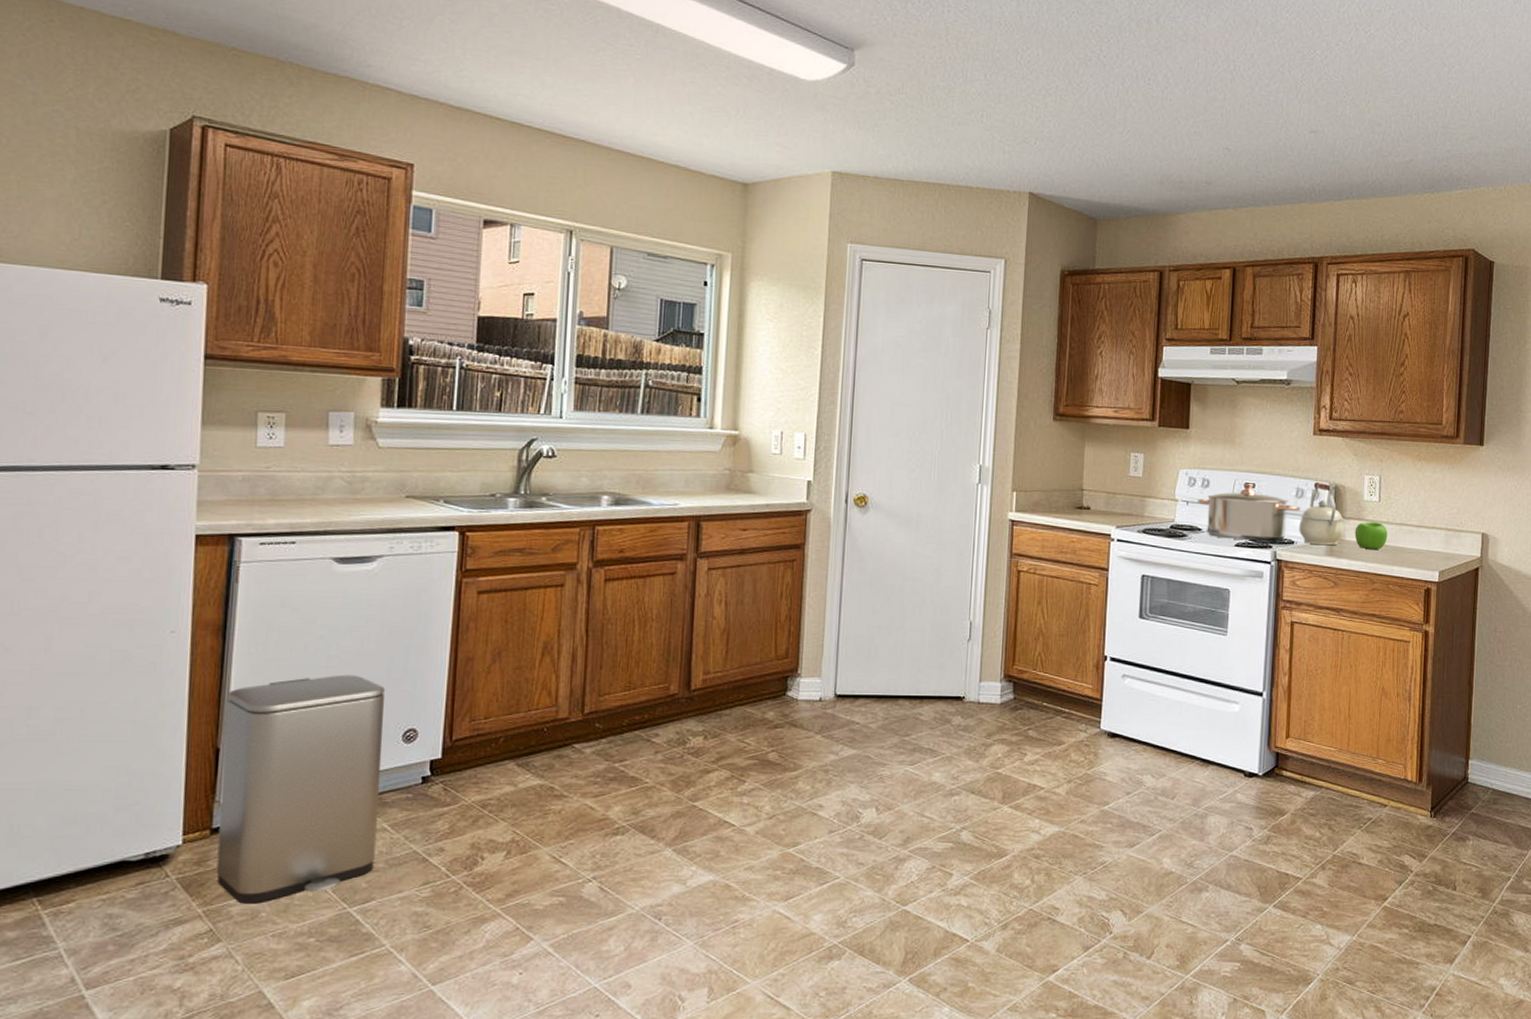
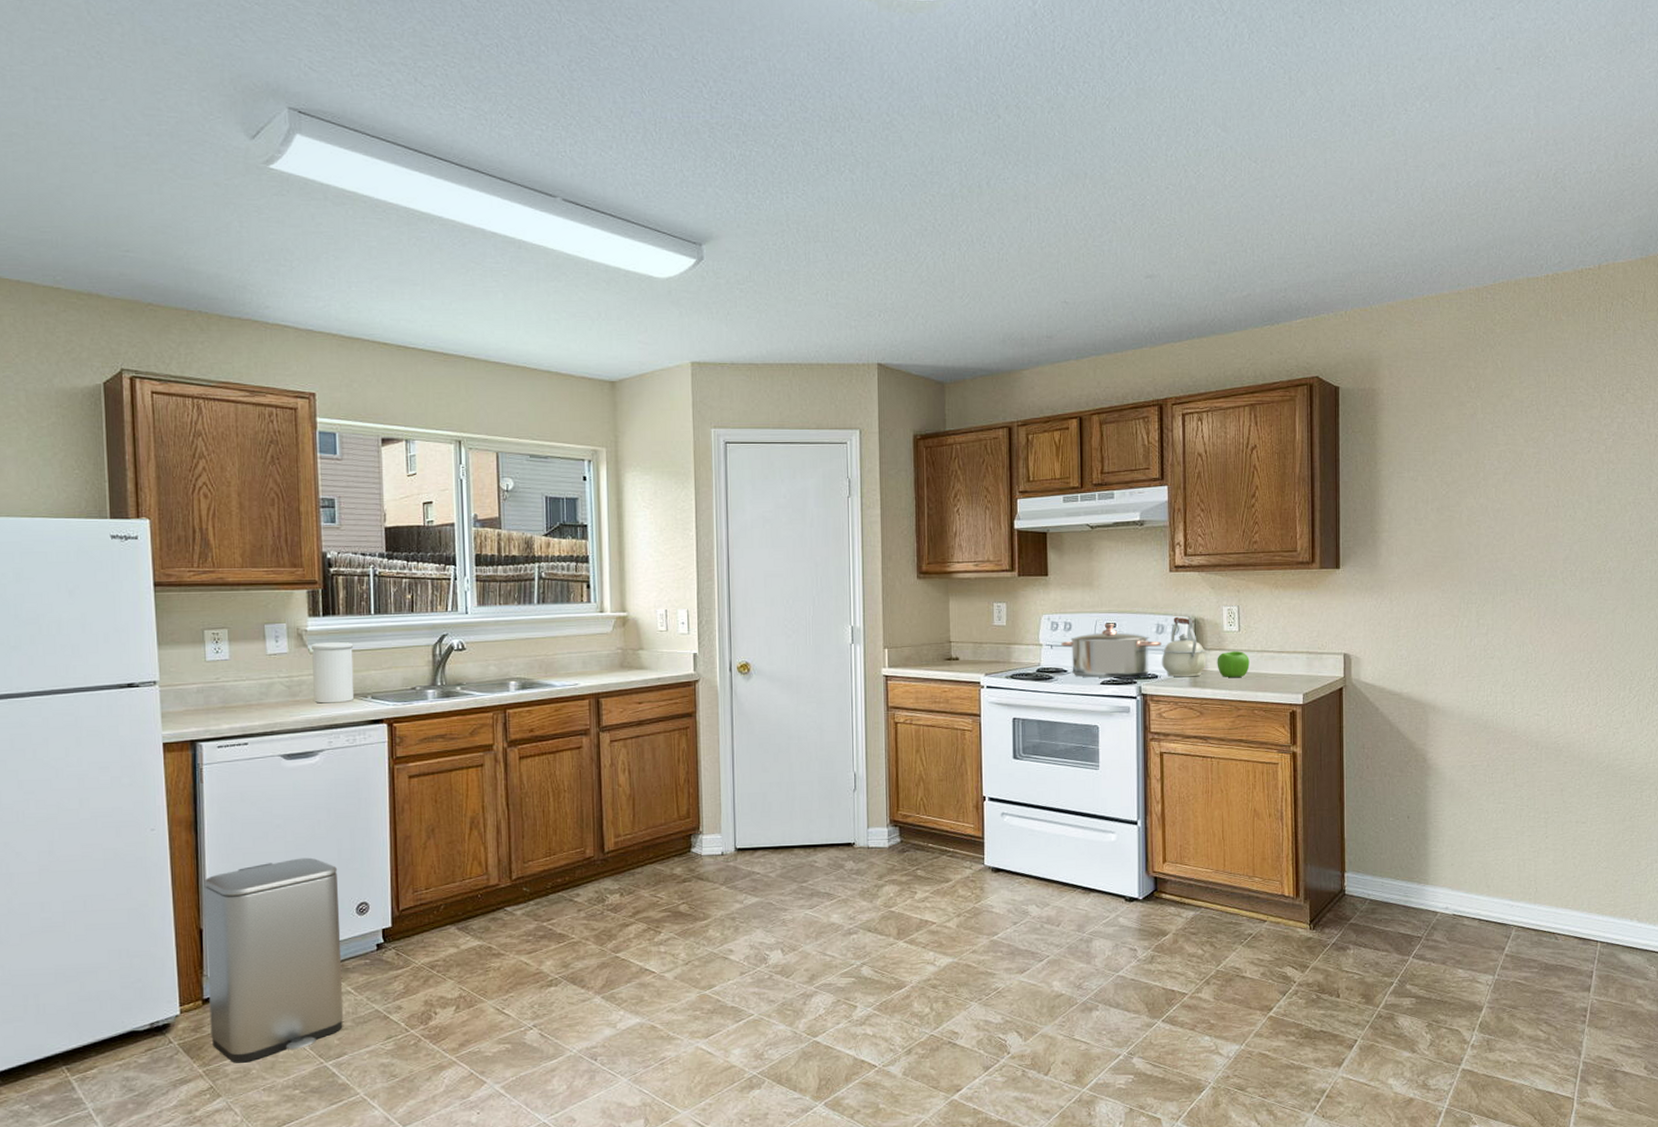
canister: none [377,436,428,505] -> present [311,642,354,704]

